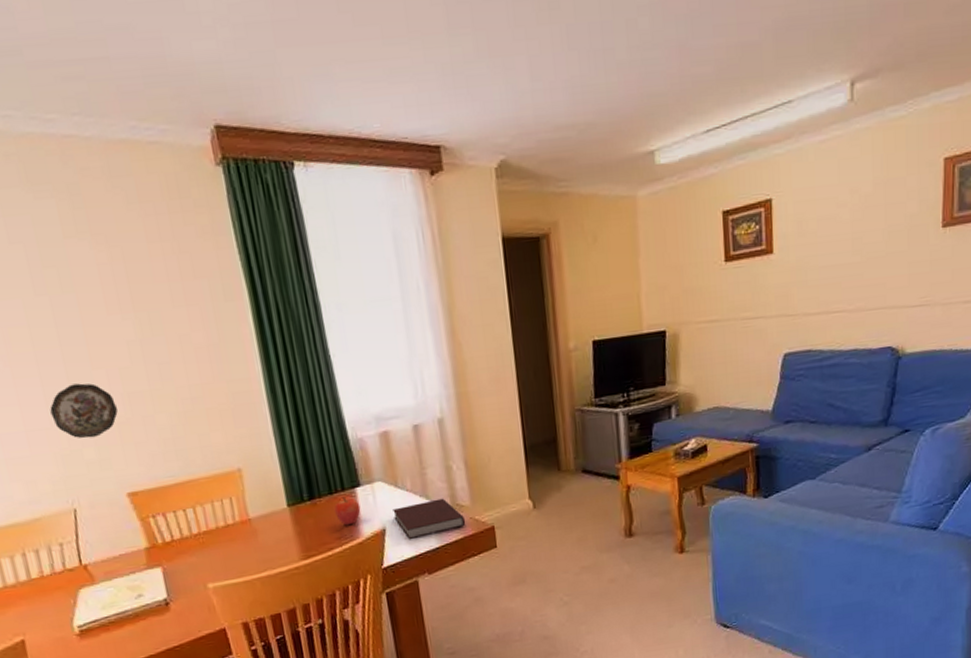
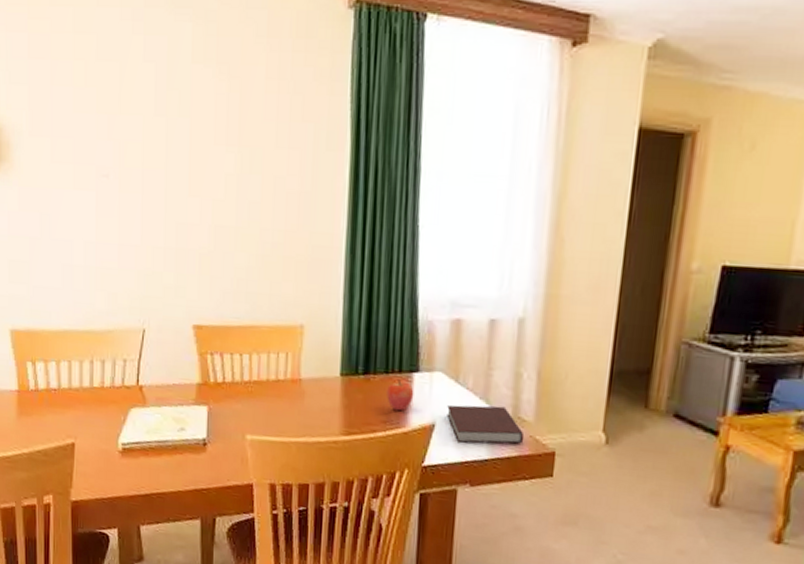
decorative plate: present [50,383,118,439] -> none [144,207,202,264]

